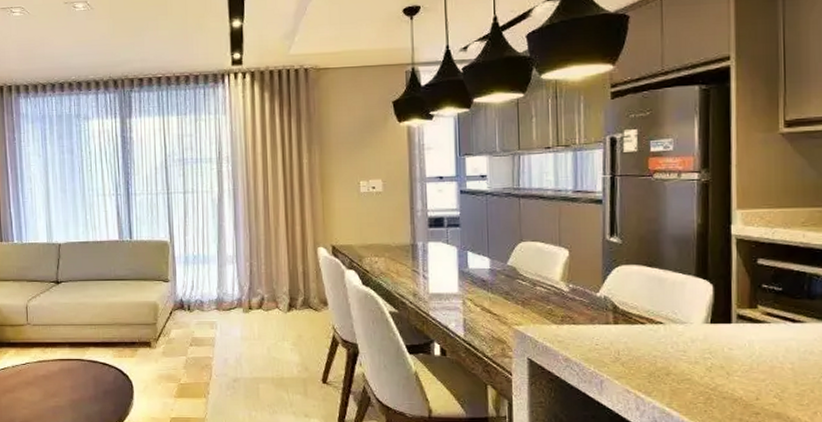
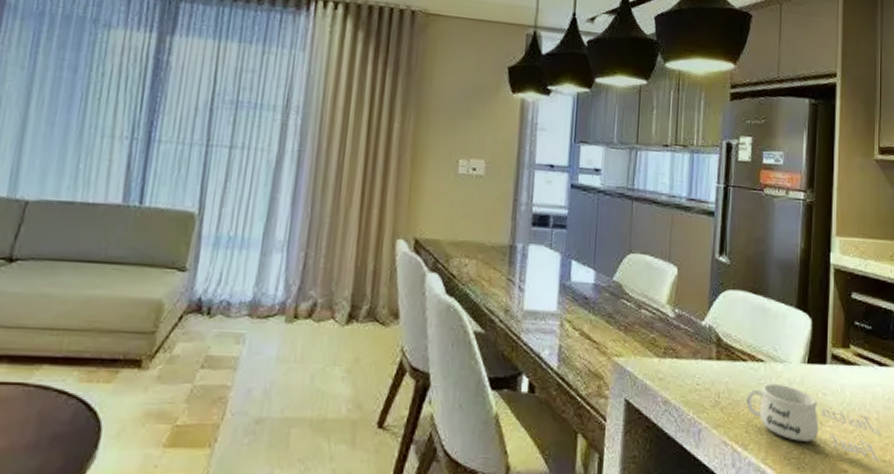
mug: none [646,341,797,406] -> present [746,383,881,462]

